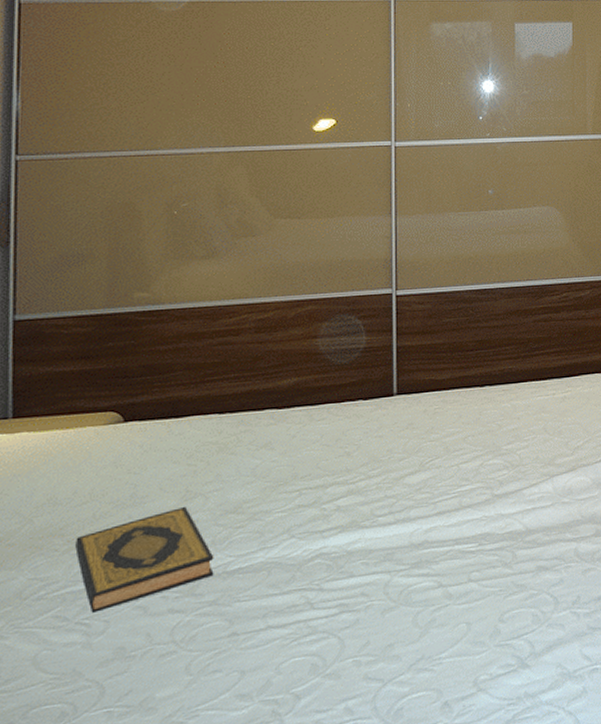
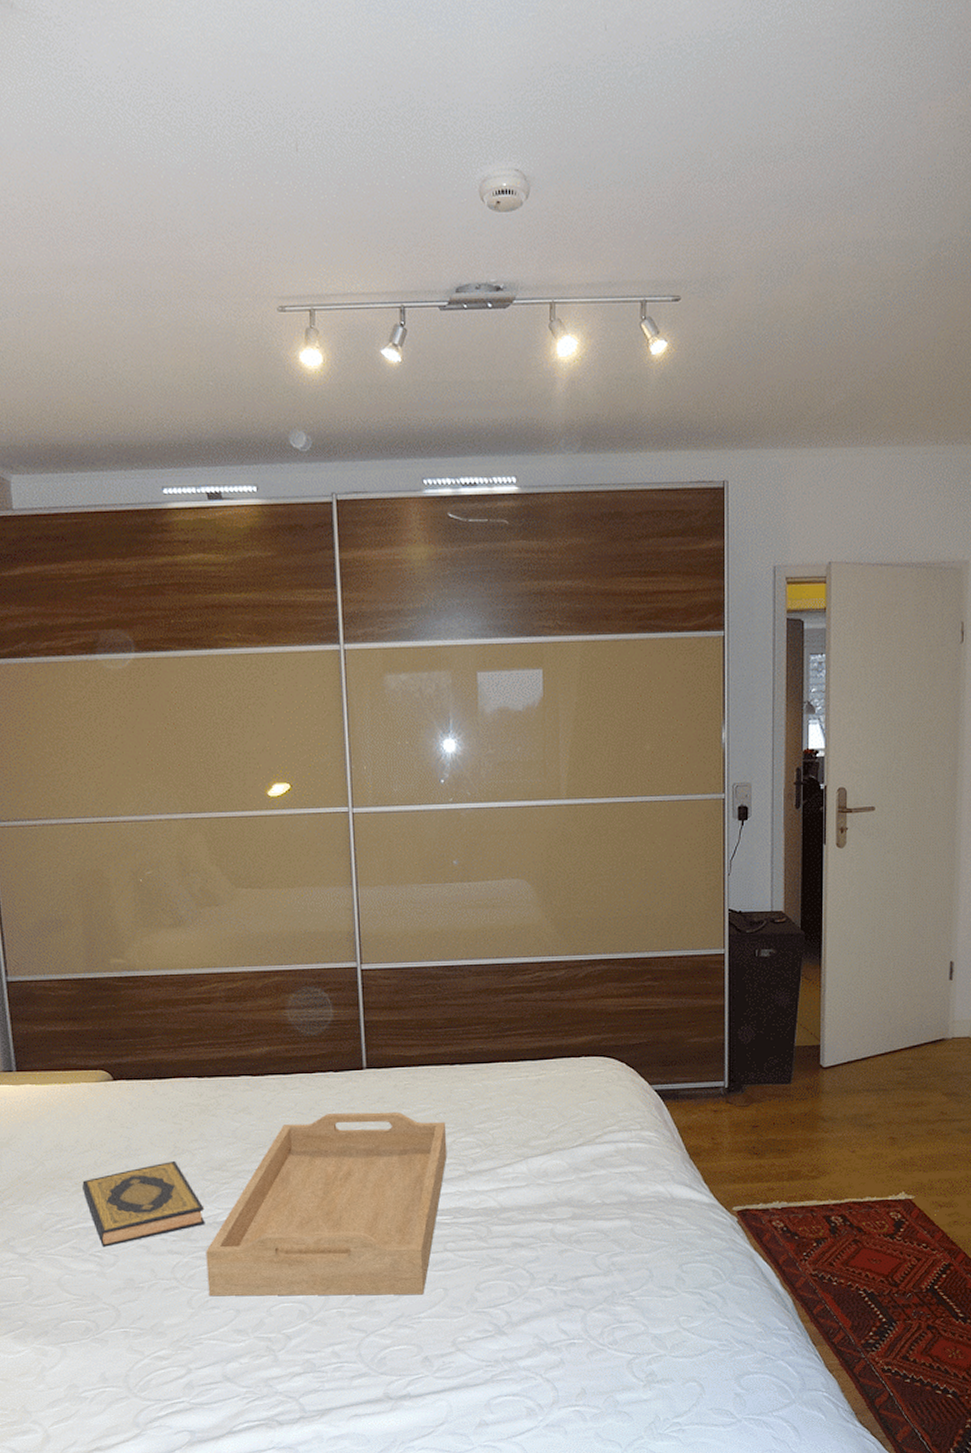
serving tray: none [210,438,475,658] -> present [206,1112,447,1297]

